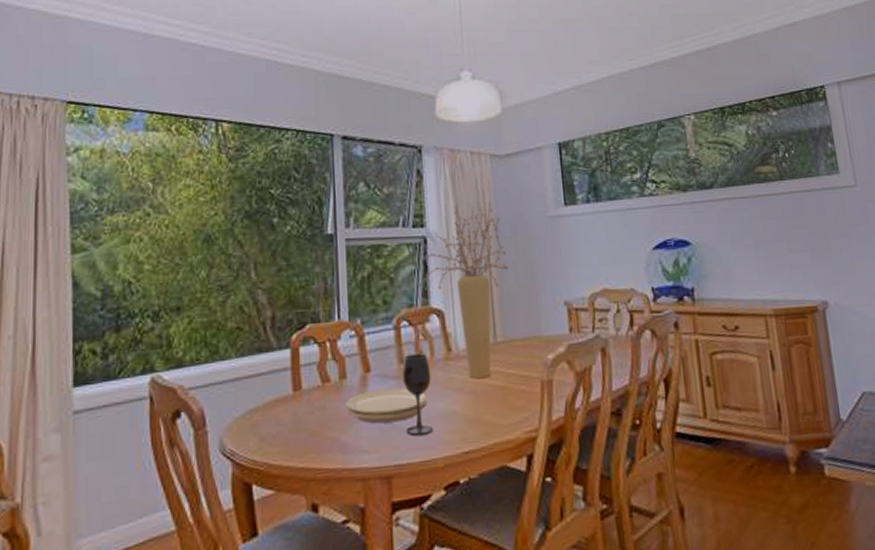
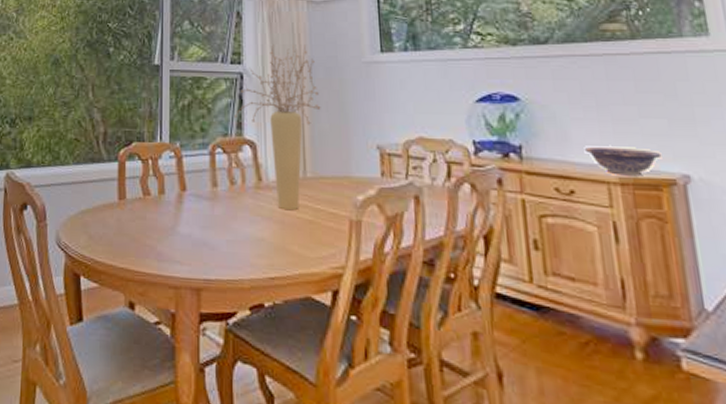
plate: present [346,388,428,424] -> none [163,207,238,240]
wine glass: present [402,353,433,436] -> none [214,179,242,255]
decorative bowl: none [745,281,806,308] -> present [584,146,662,176]

